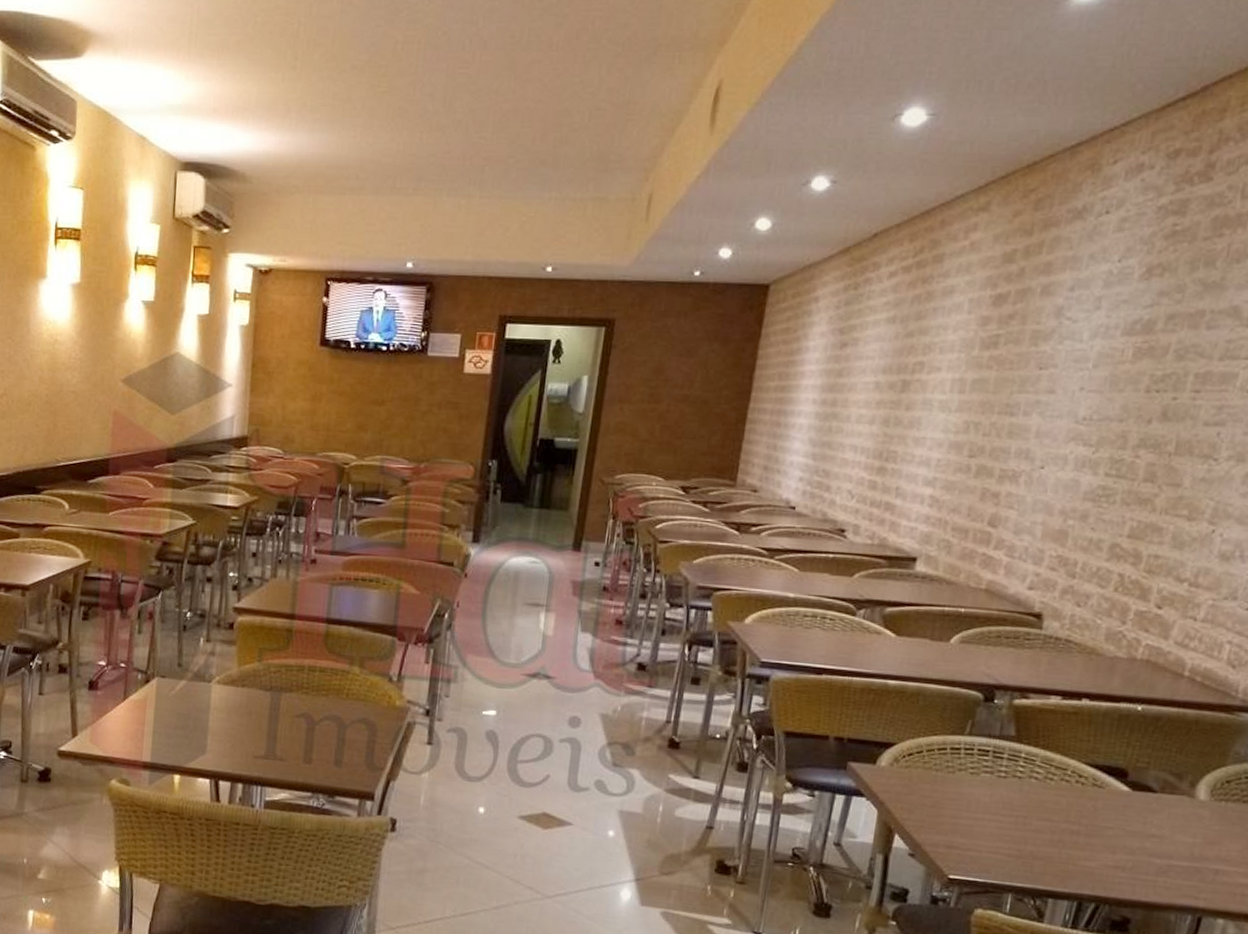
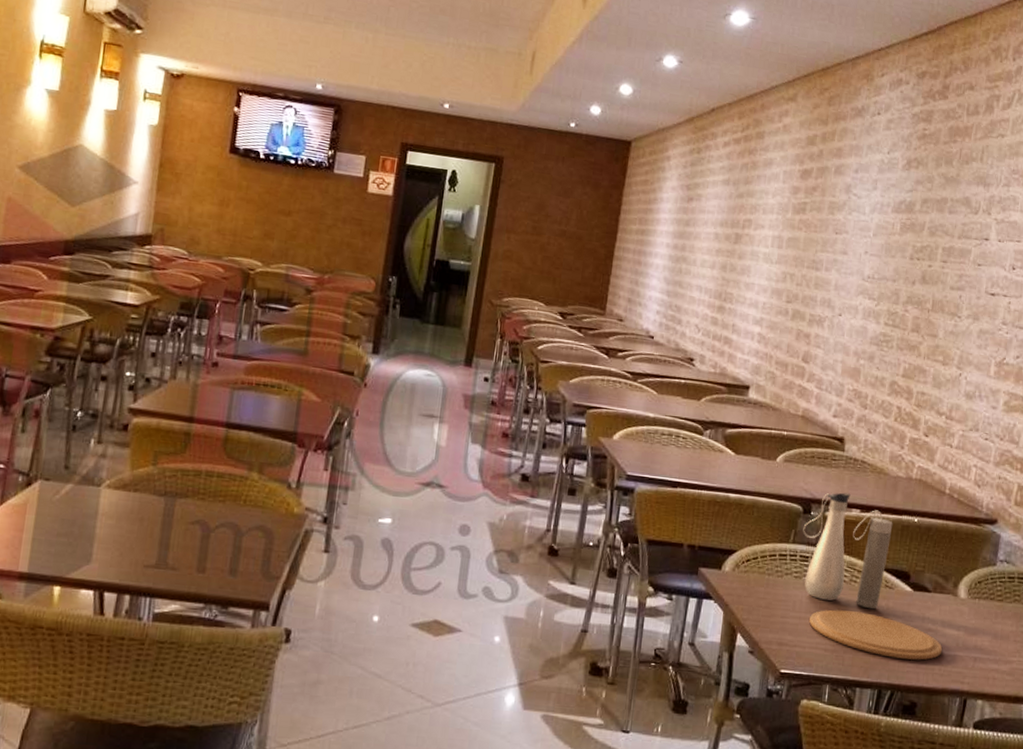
water bottle: none [982,677,1107,811] -> present [803,492,893,610]
plate: none [988,810,1171,871] -> present [809,609,943,661]

